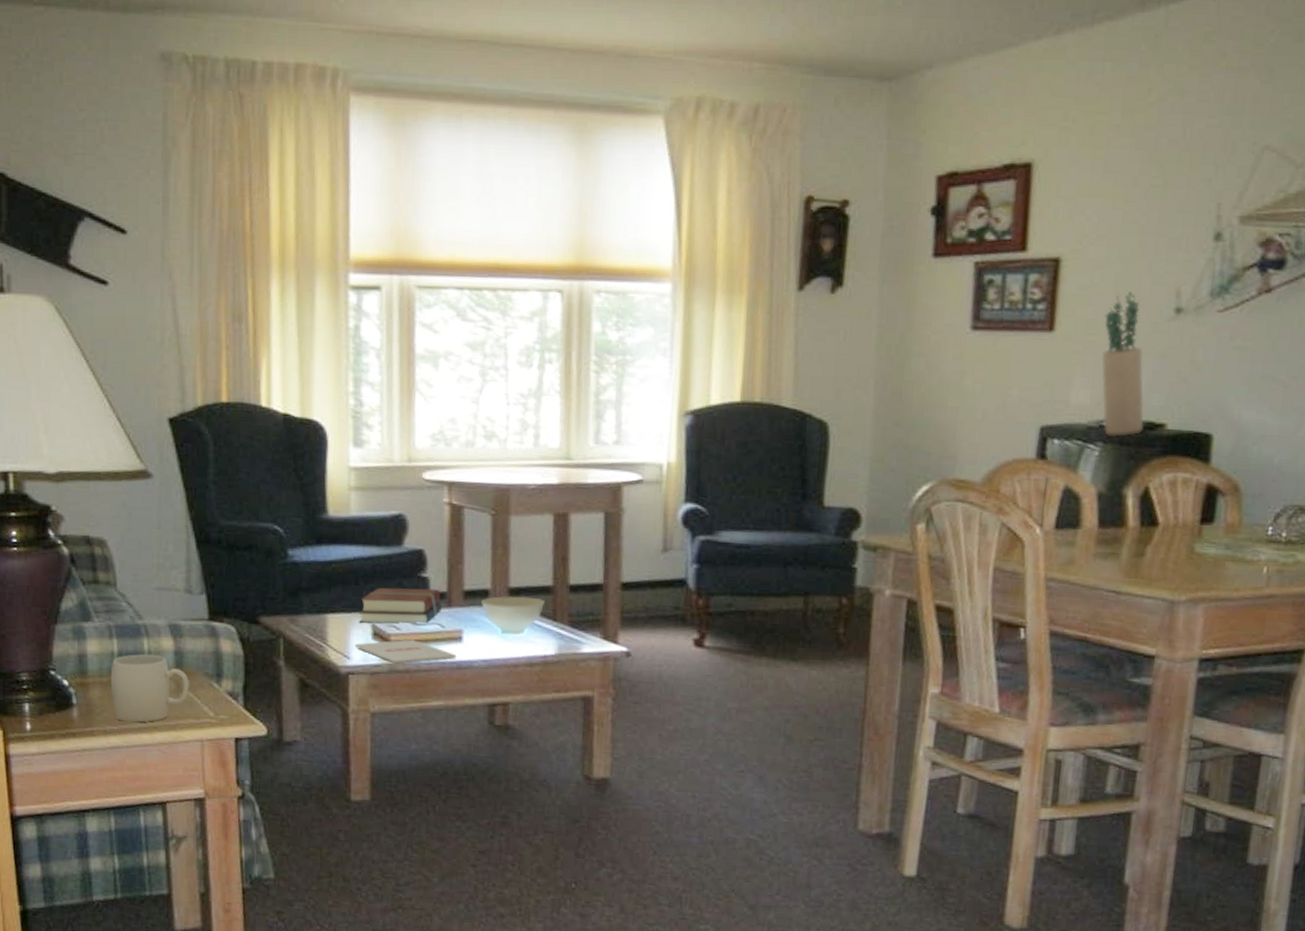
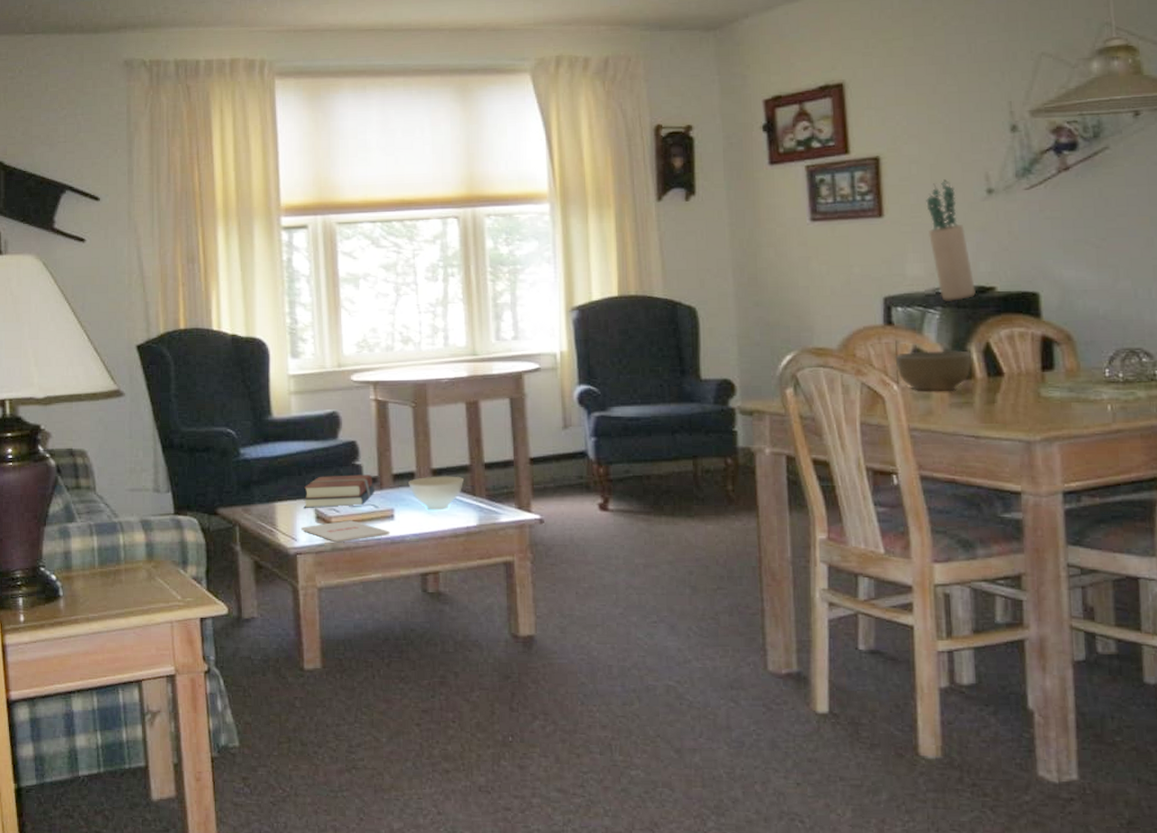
mug: present [110,654,189,723] -> none [91,548,159,609]
bowl: none [1042,492,1128,540] -> present [895,350,972,393]

